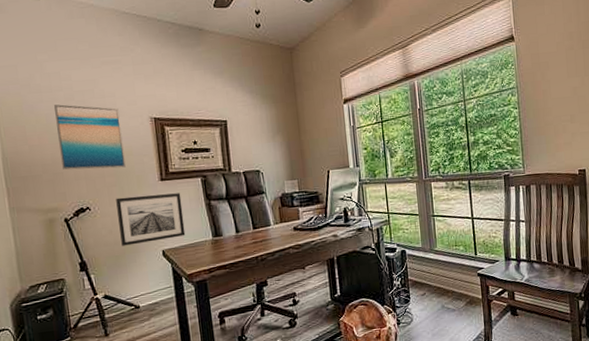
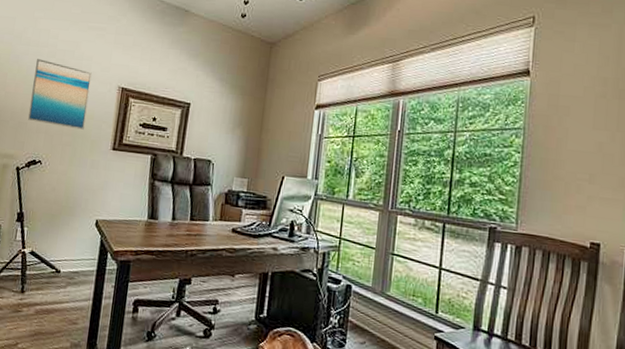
wall art: present [116,193,186,246] -> none [60,157,128,211]

